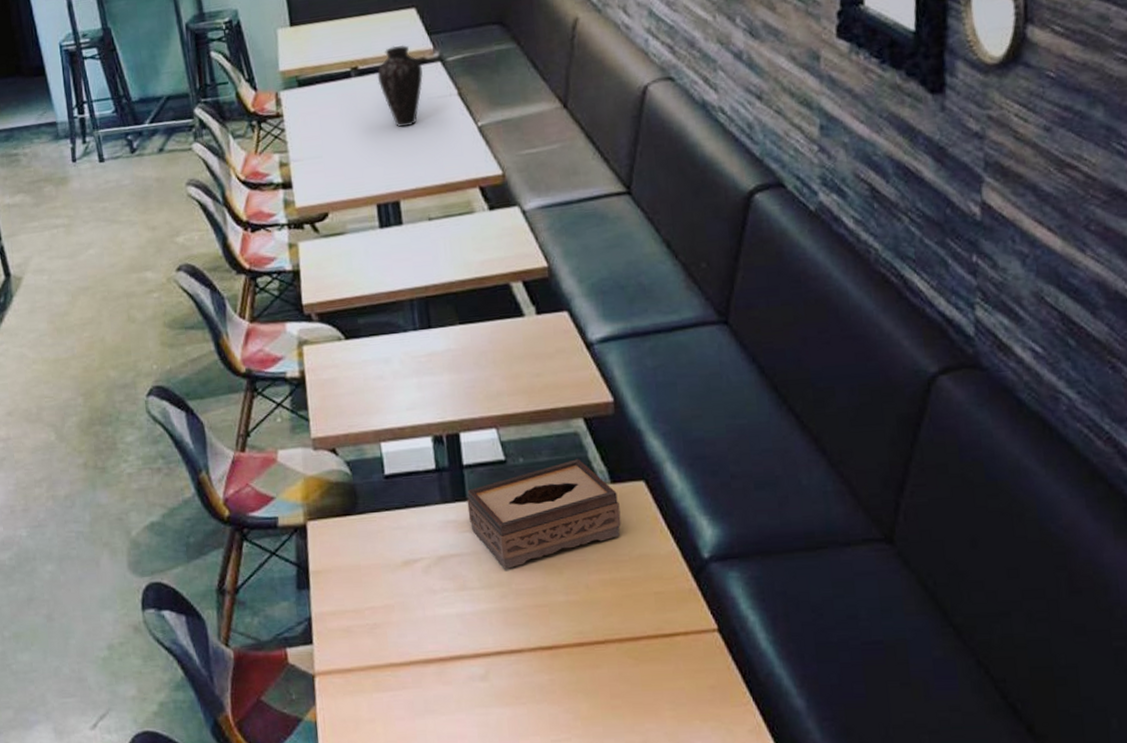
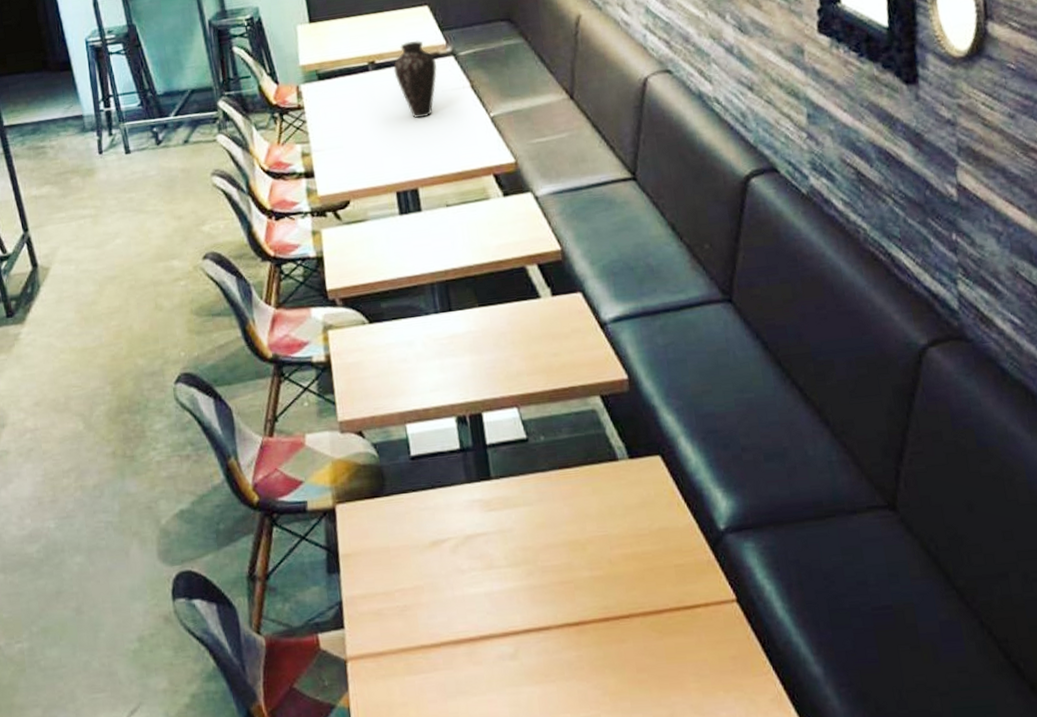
tissue box: present [467,459,621,569] -> none [491,435,640,547]

